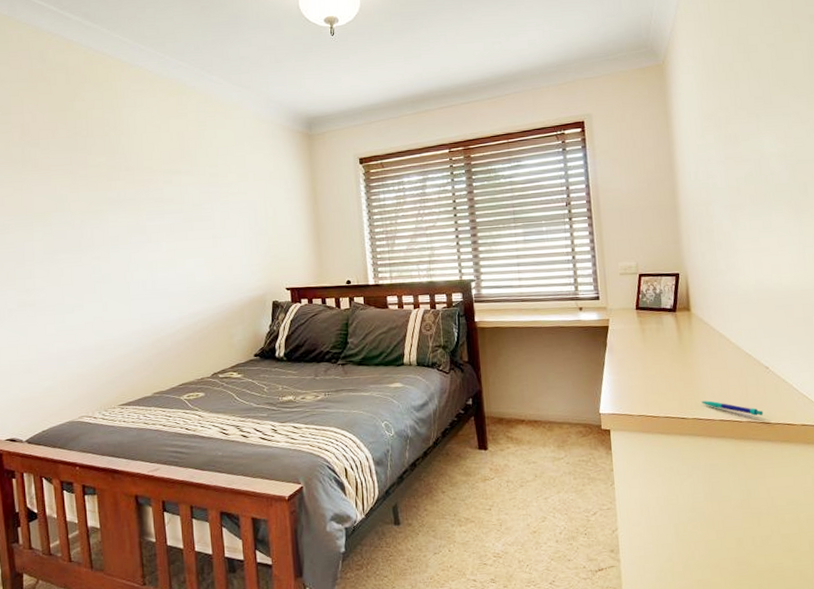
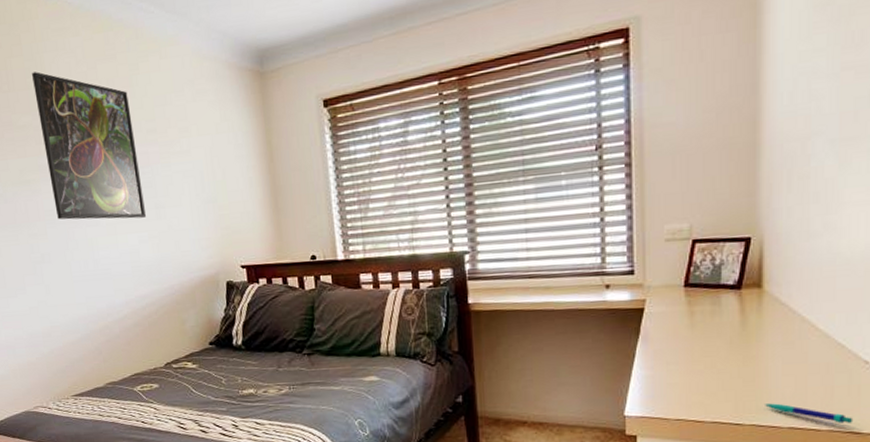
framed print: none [110,122,204,246] -> present [32,72,147,220]

